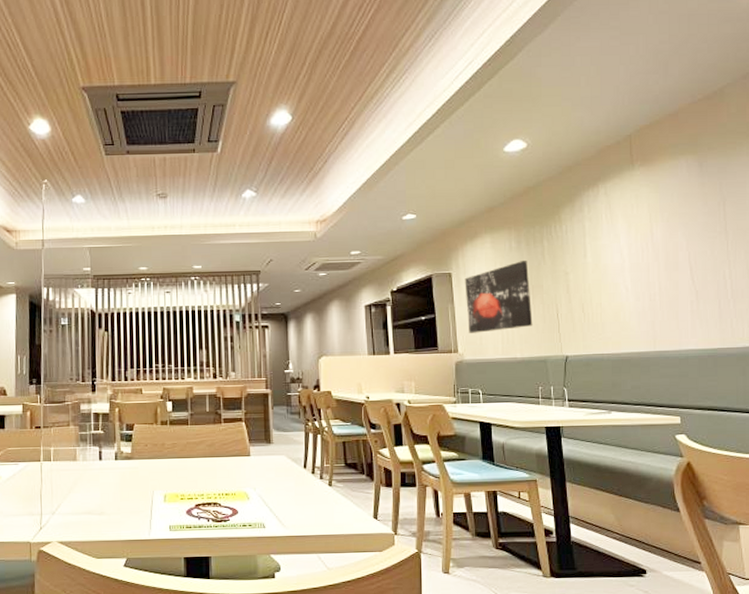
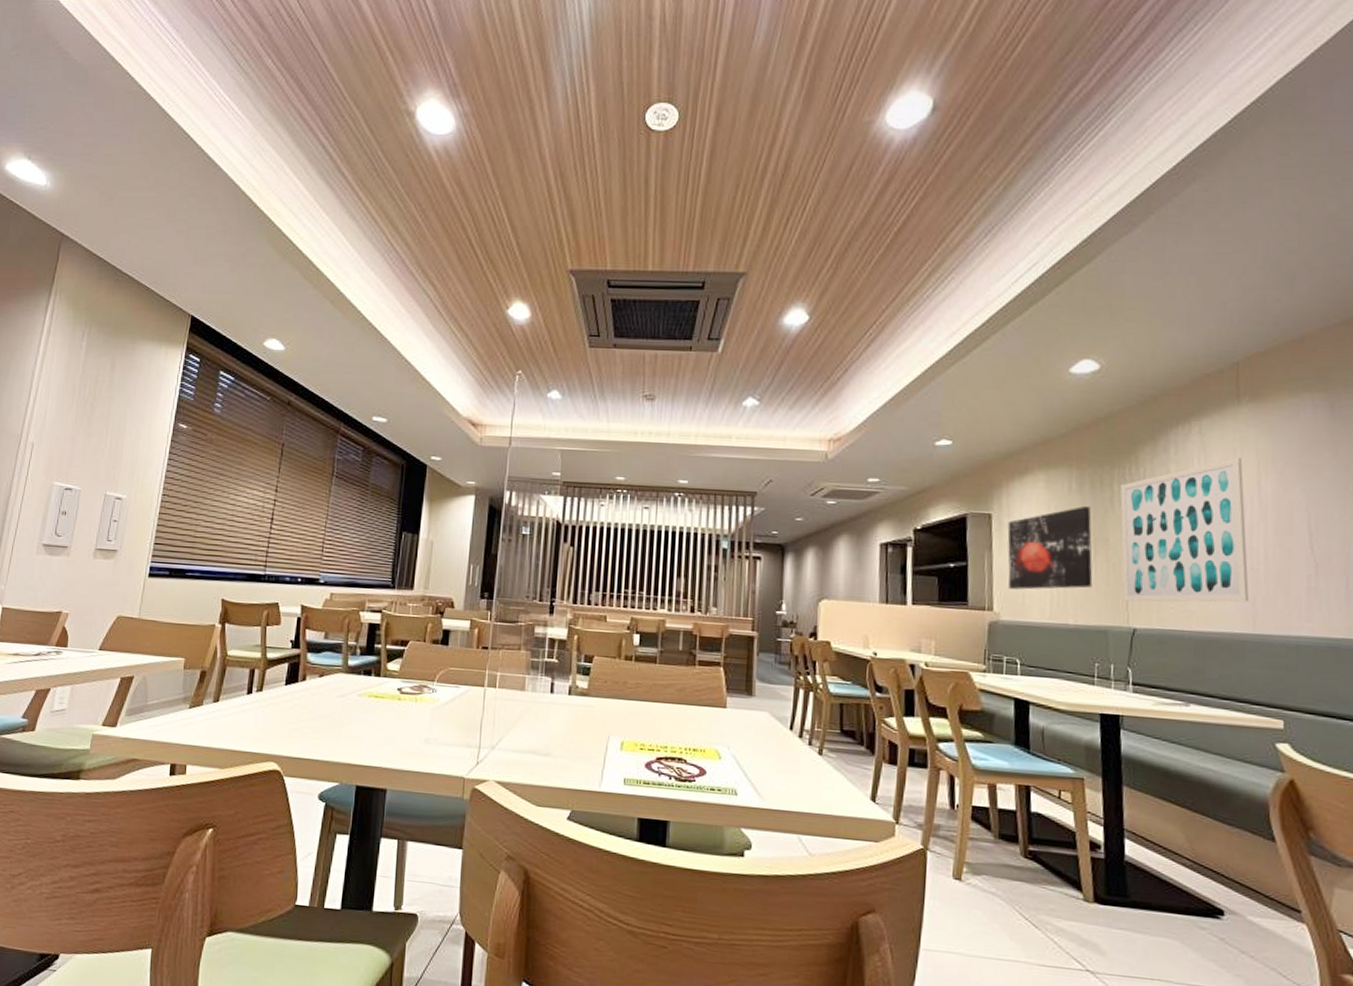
wall art: none [549,211,650,334] -> present [1120,457,1250,602]

